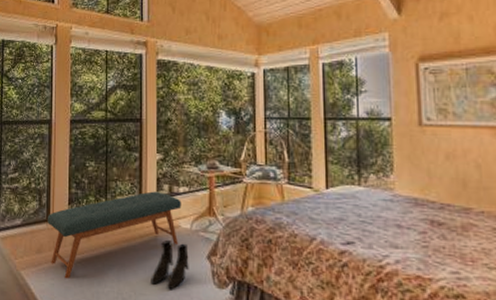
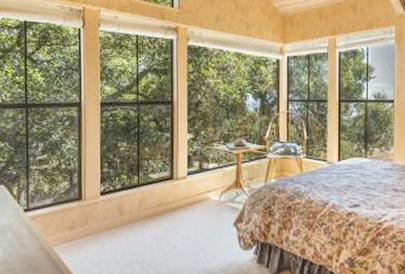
bench: present [48,191,181,279] -> none [79,168,211,252]
boots: present [151,240,189,290] -> none [182,212,218,255]

